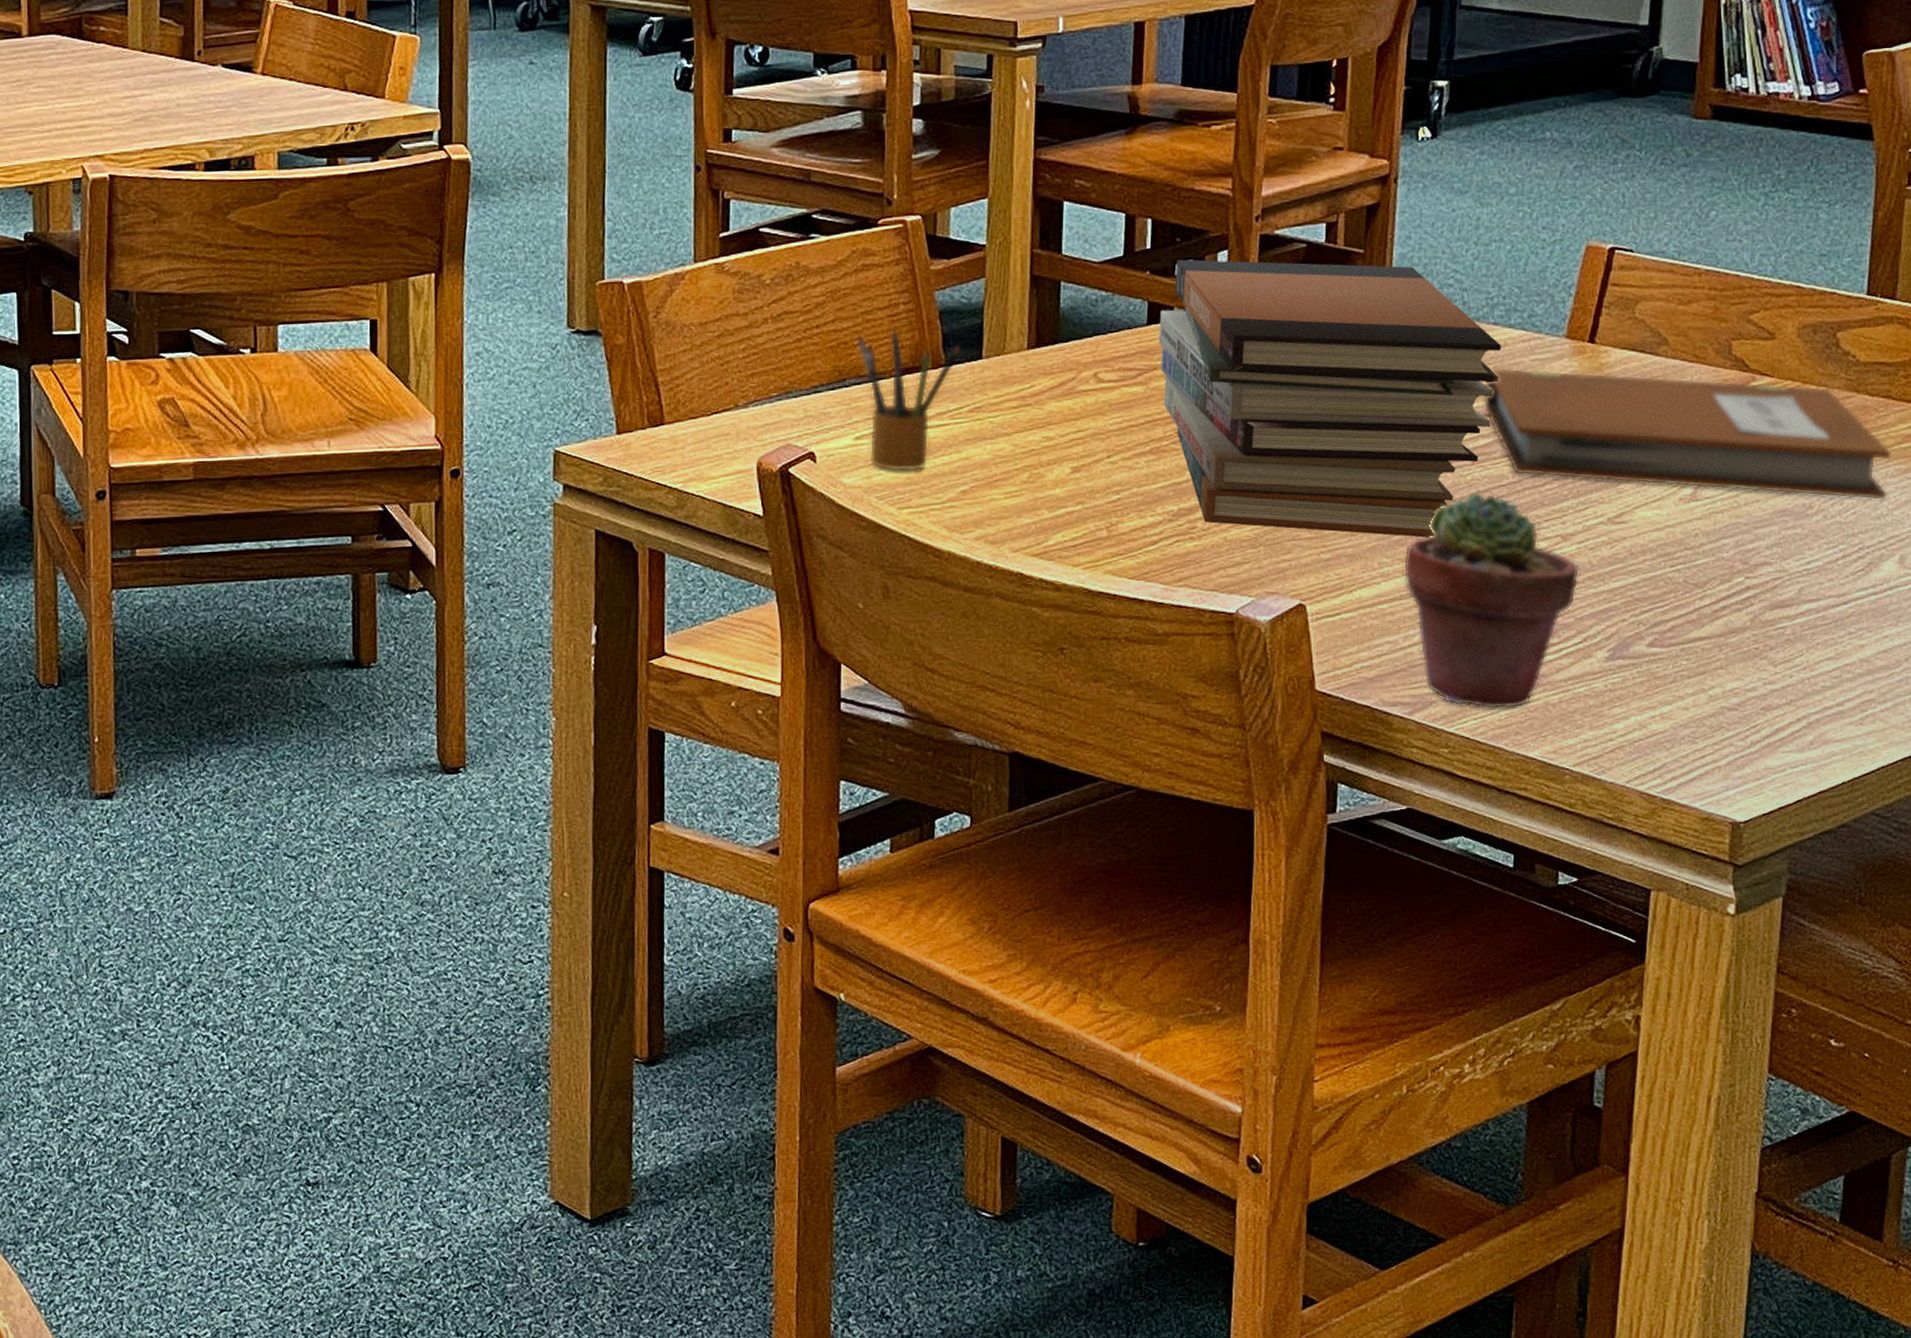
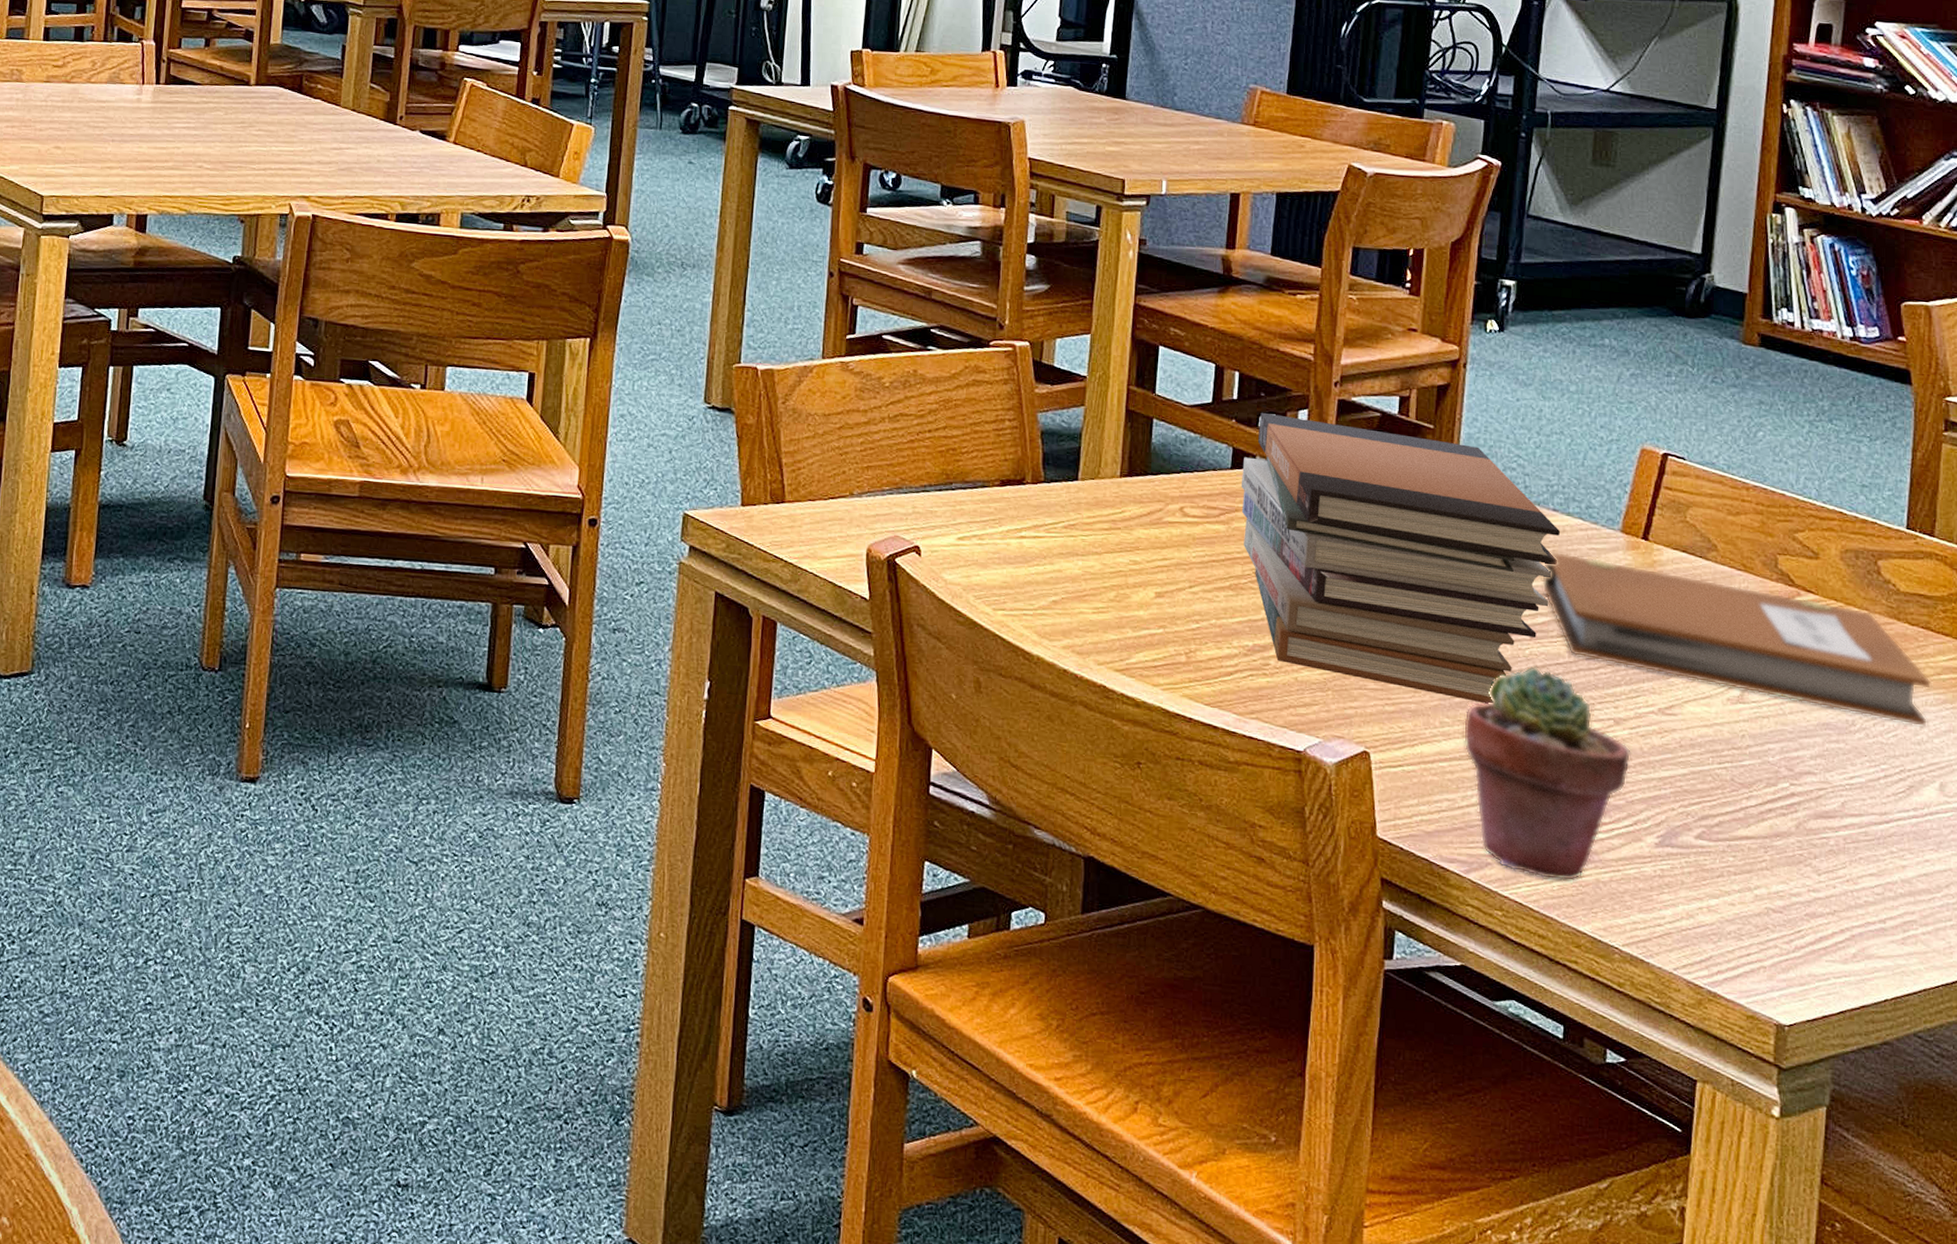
pencil box: present [855,327,961,472] -> none [963,441,1059,577]

